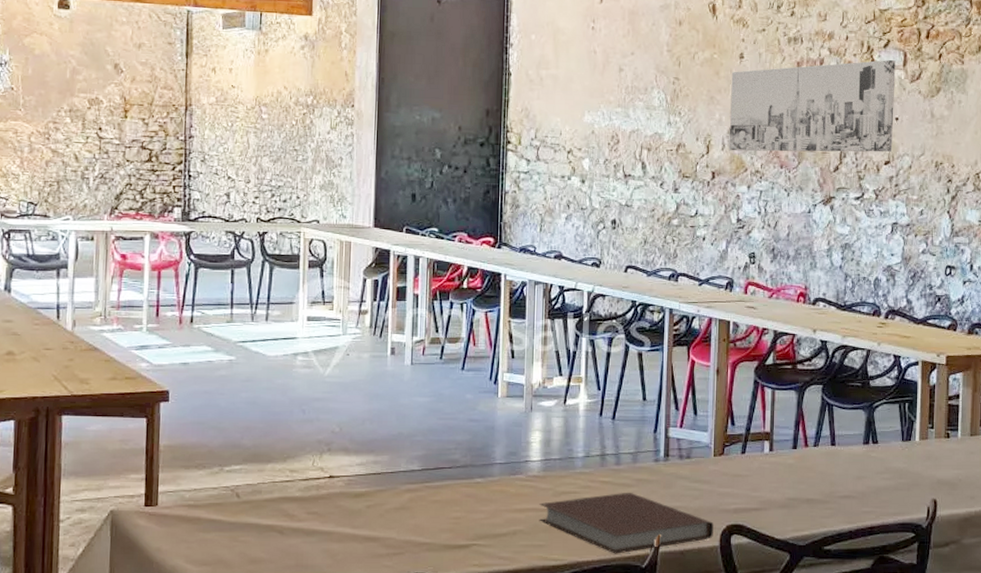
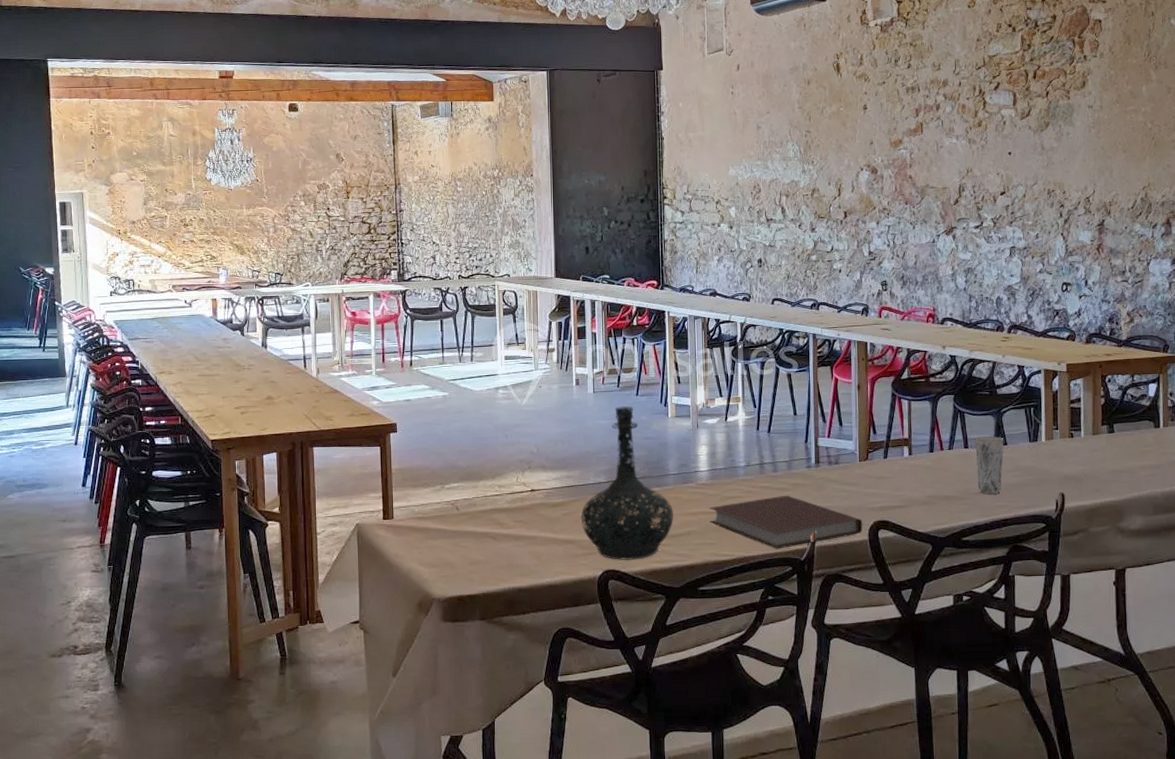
bottle: none [387,381,497,564] -> present [580,405,673,561]
wall art: present [729,60,896,153] -> none [857,101,1007,192]
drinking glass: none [843,433,875,497] -> present [975,436,1004,494]

